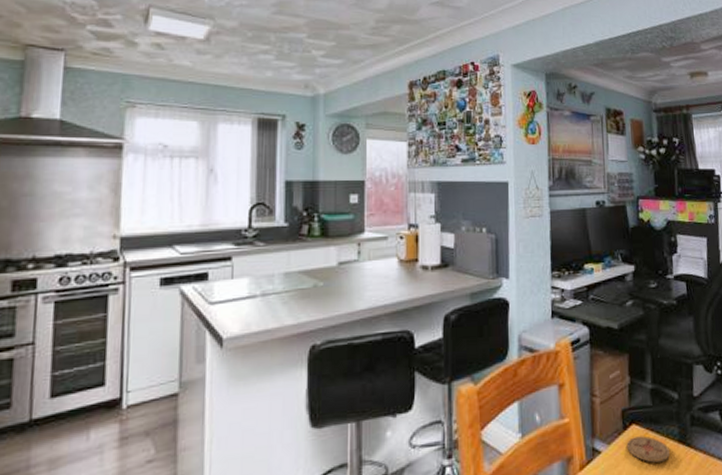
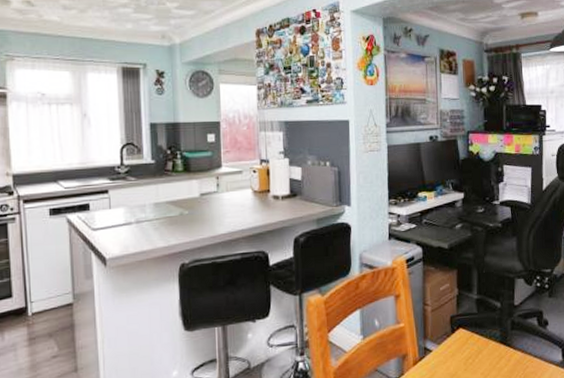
coaster: present [626,436,670,463] -> none [454,337,492,360]

